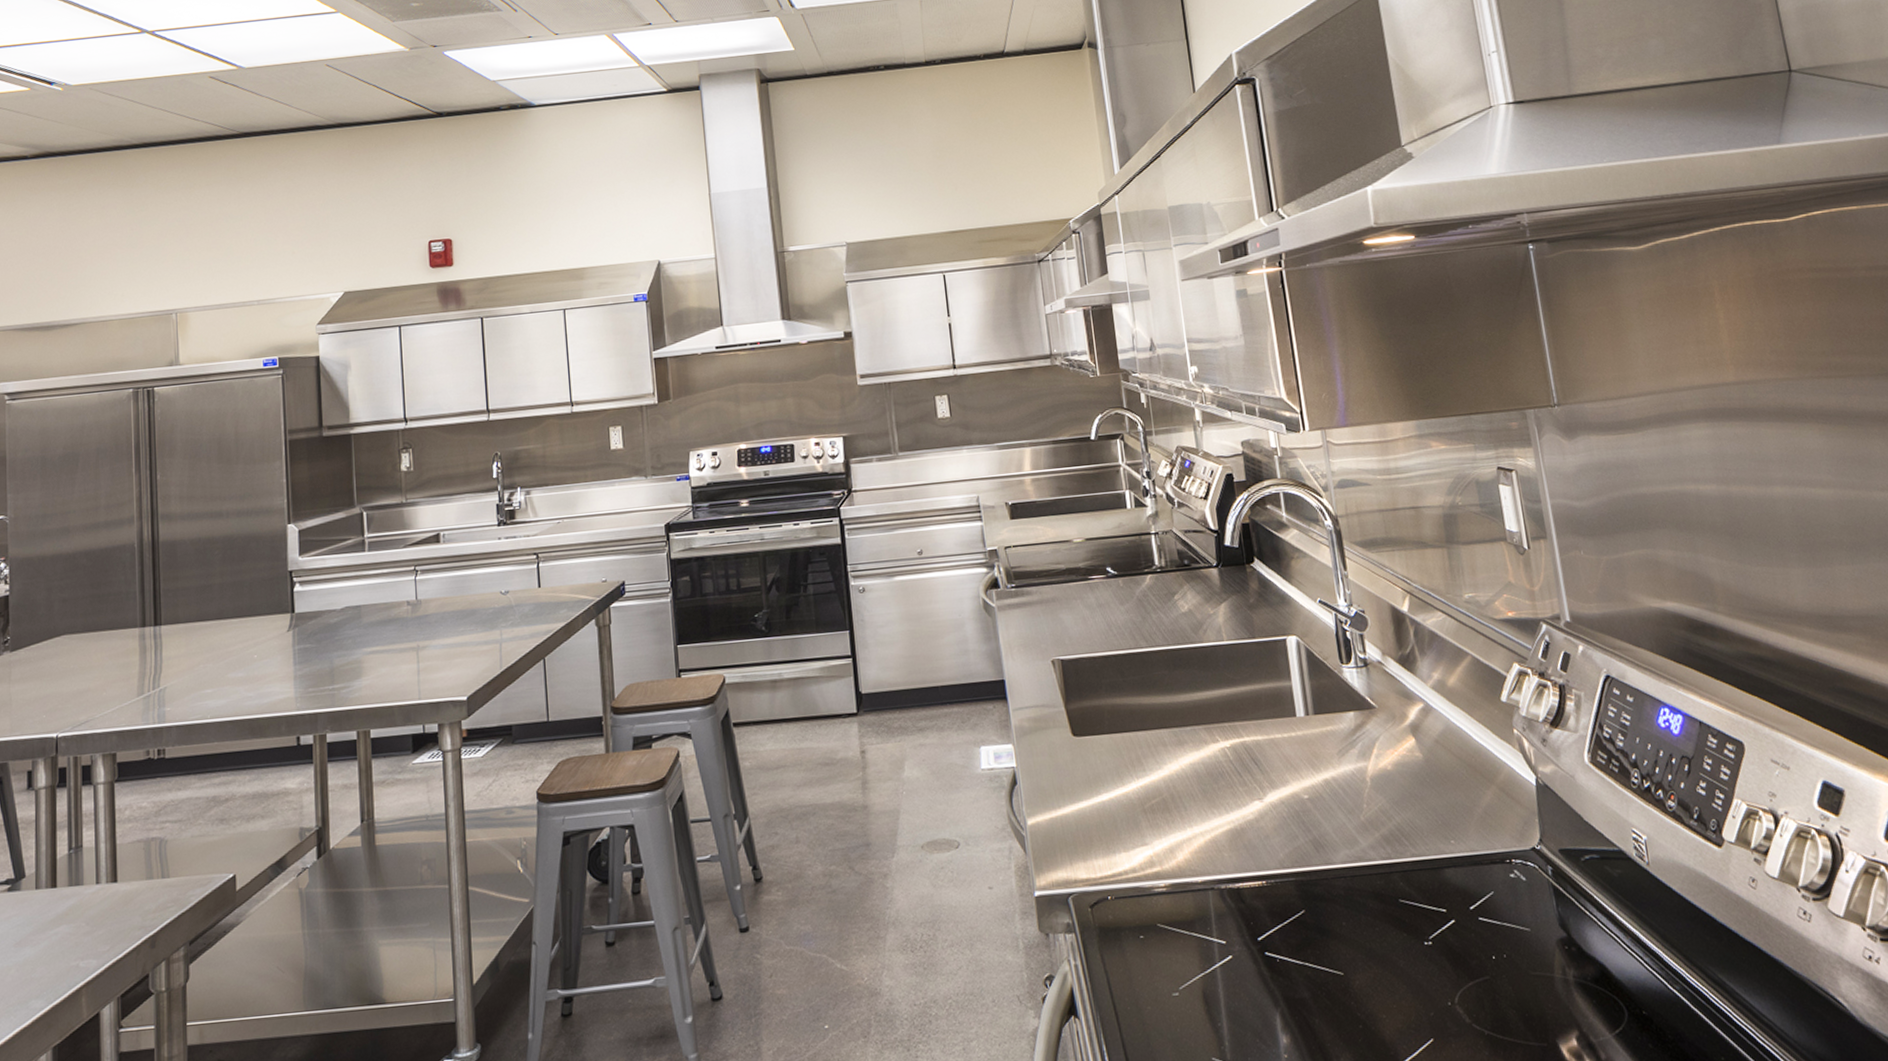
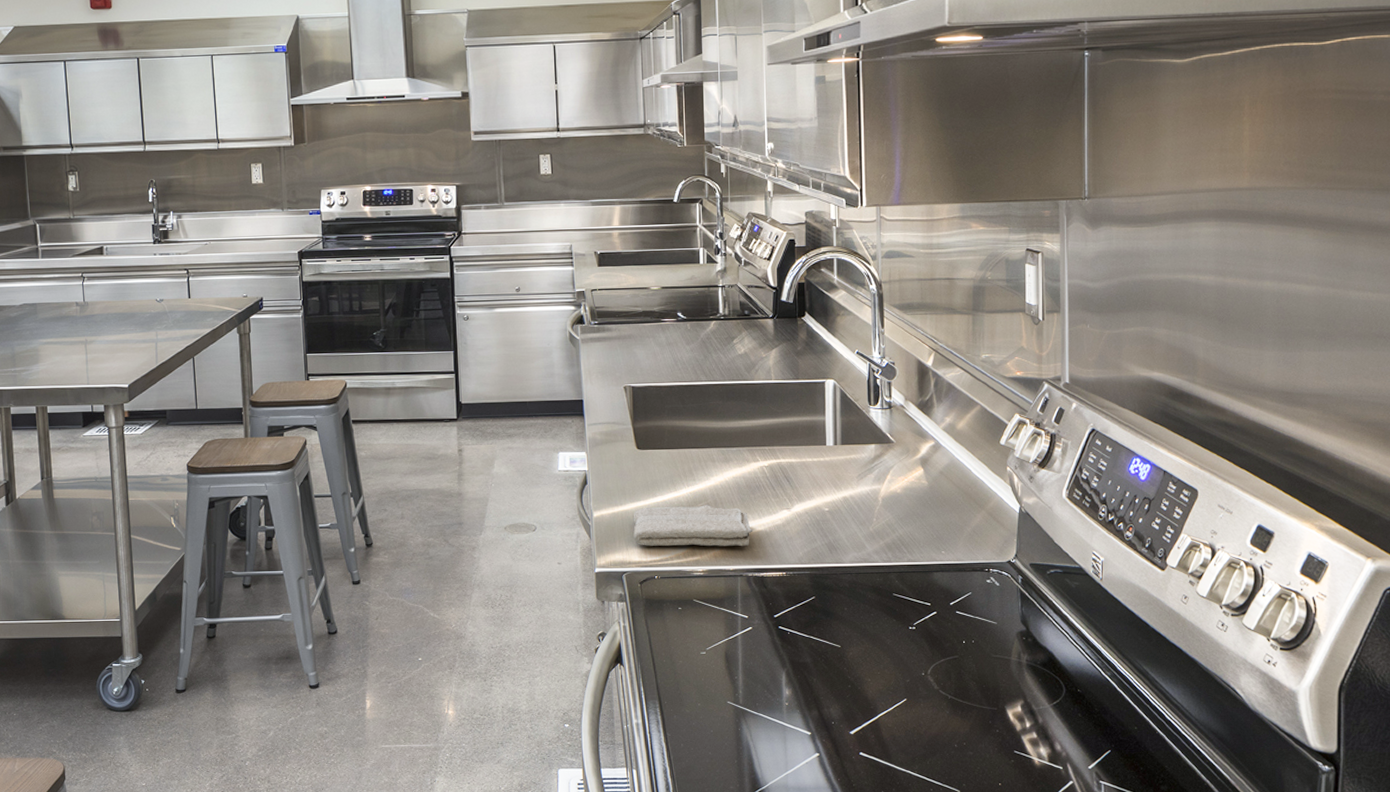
washcloth: none [1074,800,1221,859] -> present [633,505,753,547]

